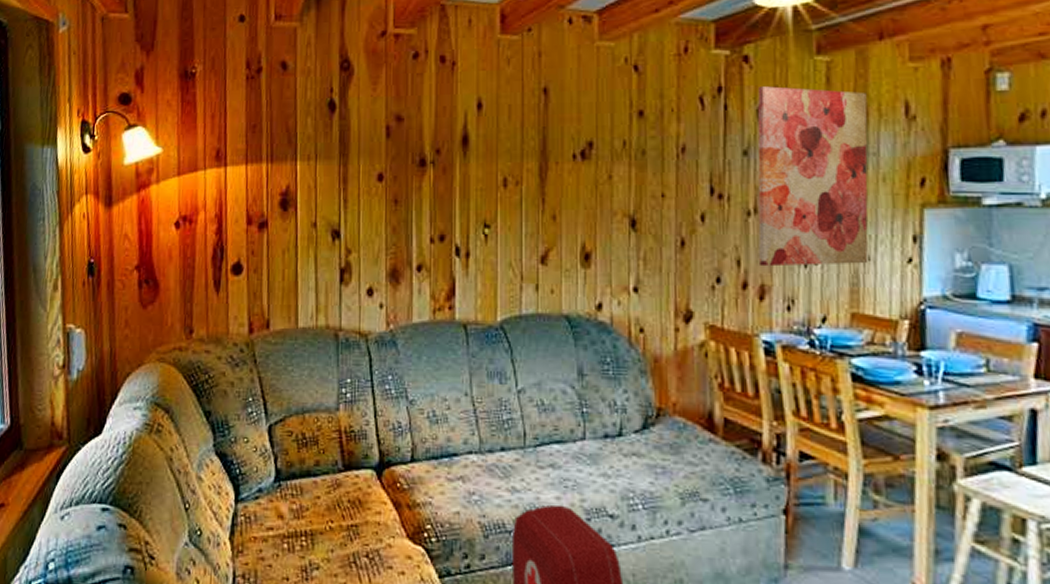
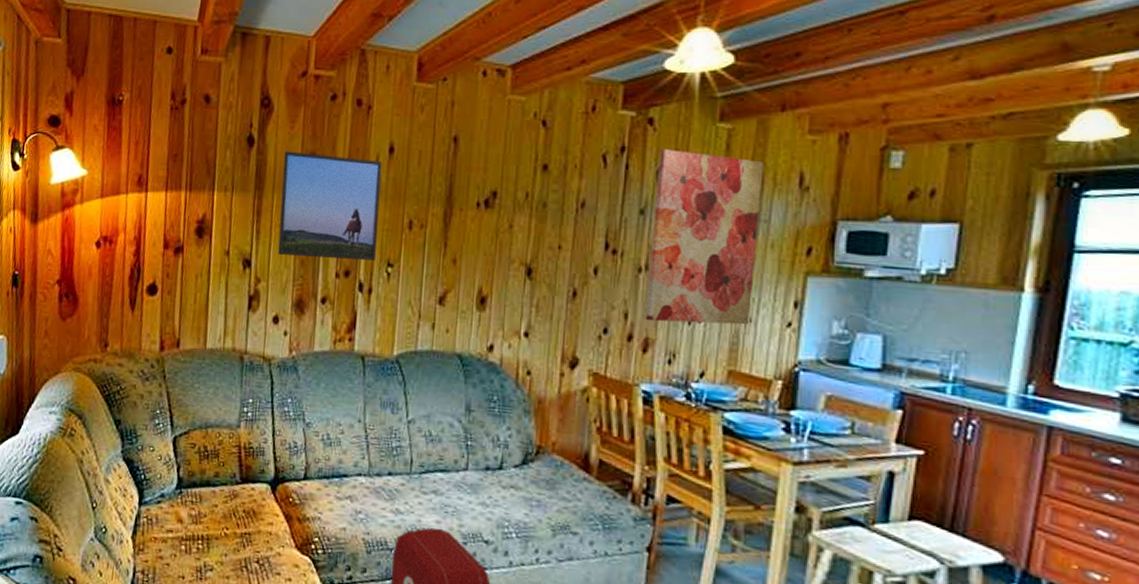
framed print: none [367,114,471,223] -> present [278,150,383,261]

